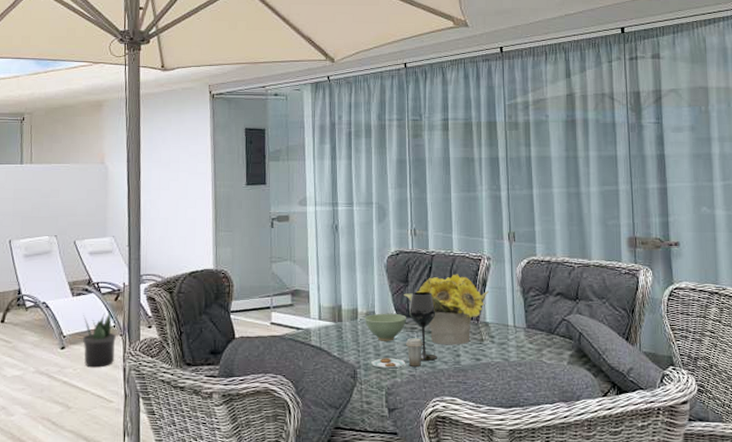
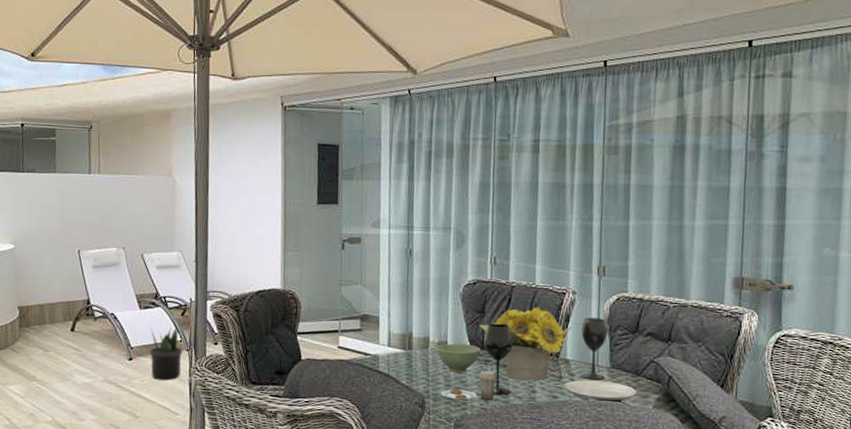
plate: none [486,341,552,360] -> present [564,380,637,402]
wine glass: none [498,281,522,340] -> present [581,317,608,380]

